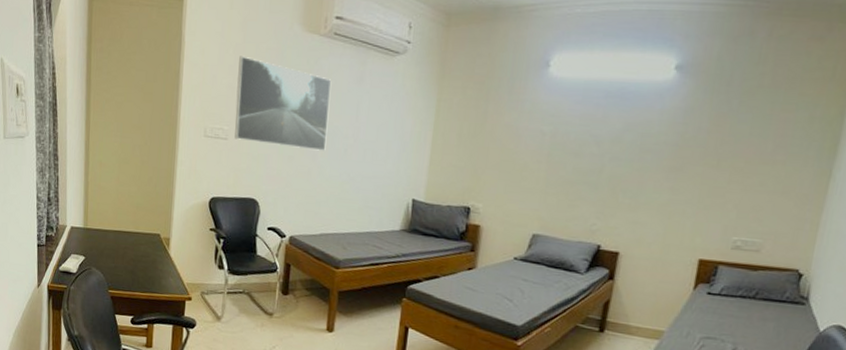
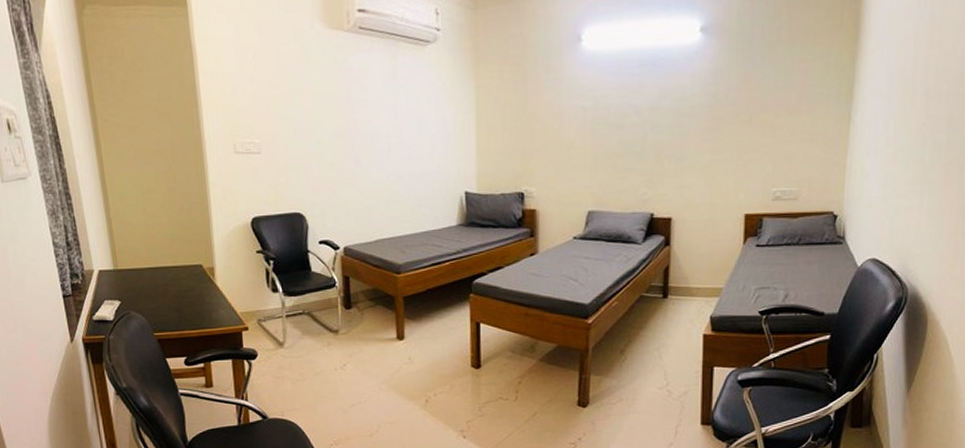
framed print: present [234,56,332,151] -> none [260,61,368,154]

